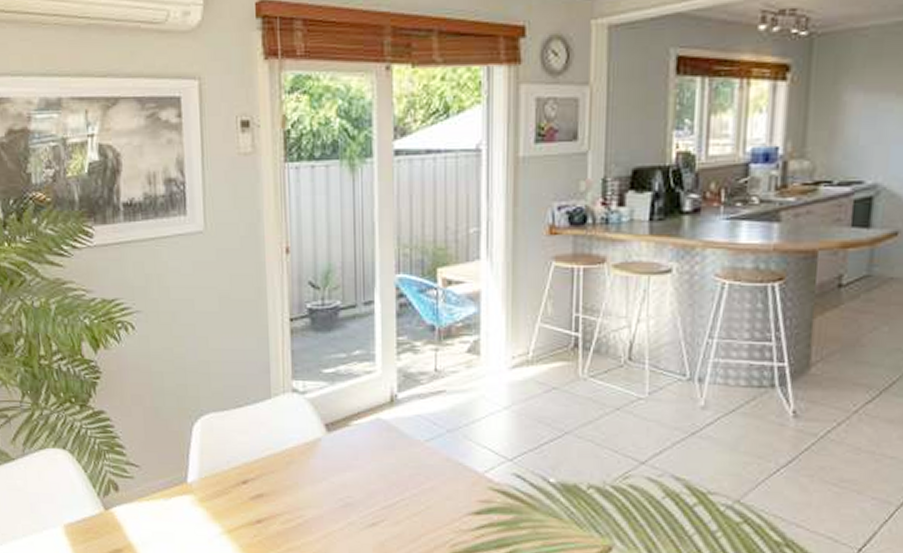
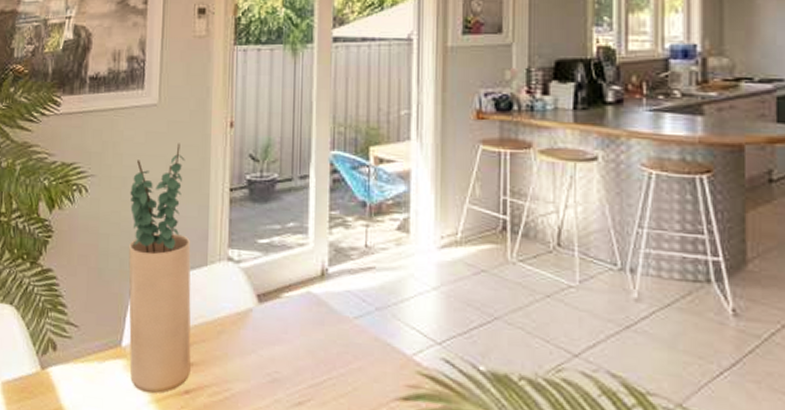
vase: none [181,272,261,524] -> present [128,143,191,393]

